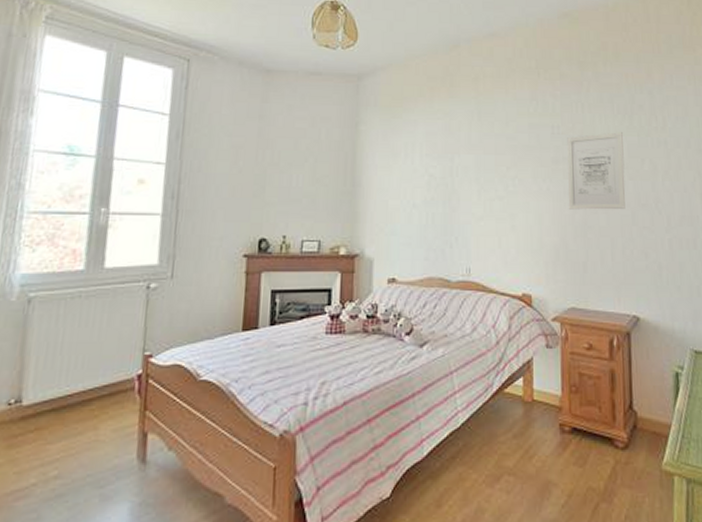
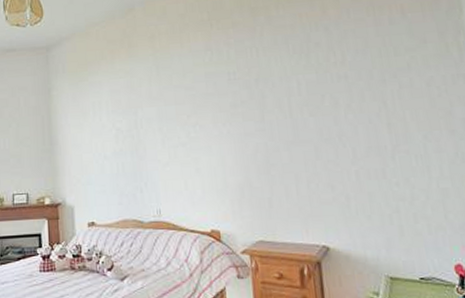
wall art: present [567,132,625,210] -> none [244,71,308,150]

